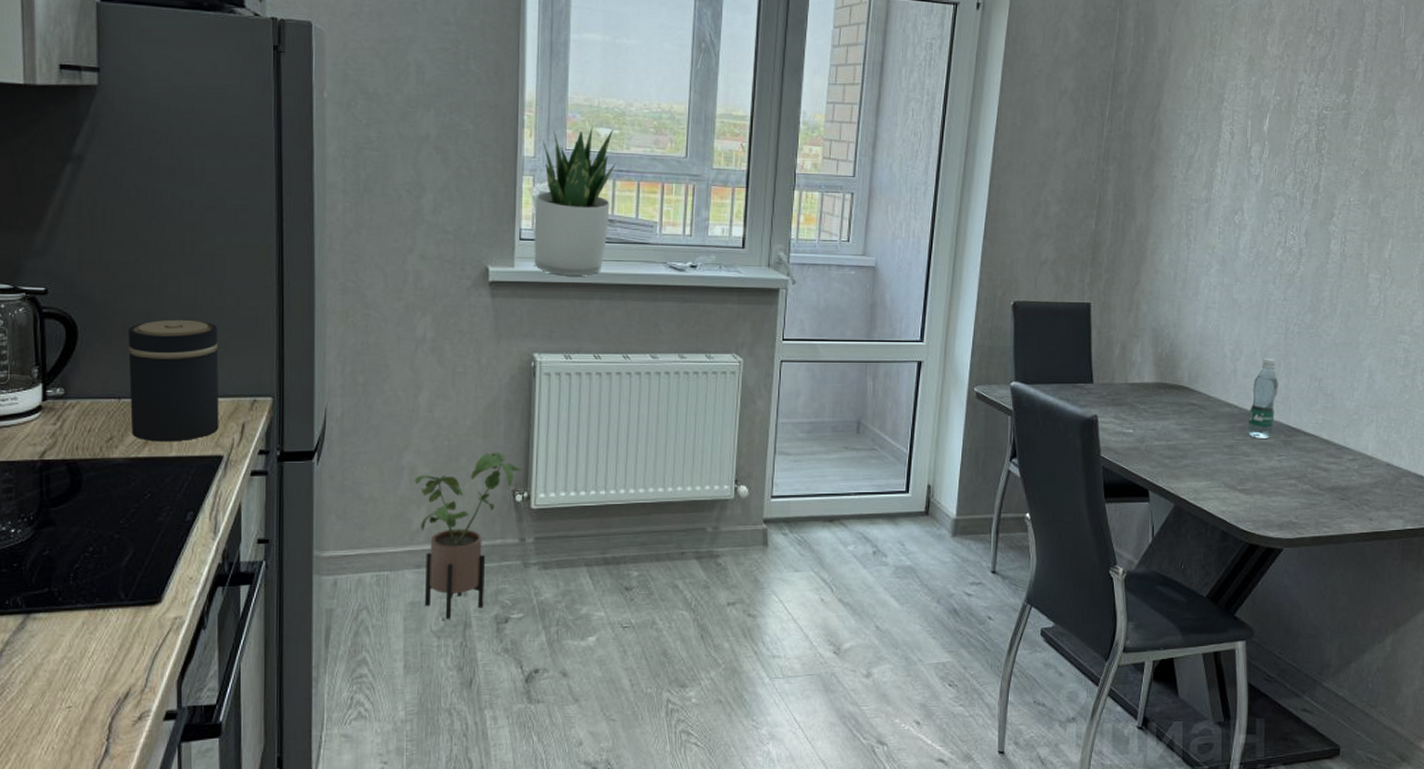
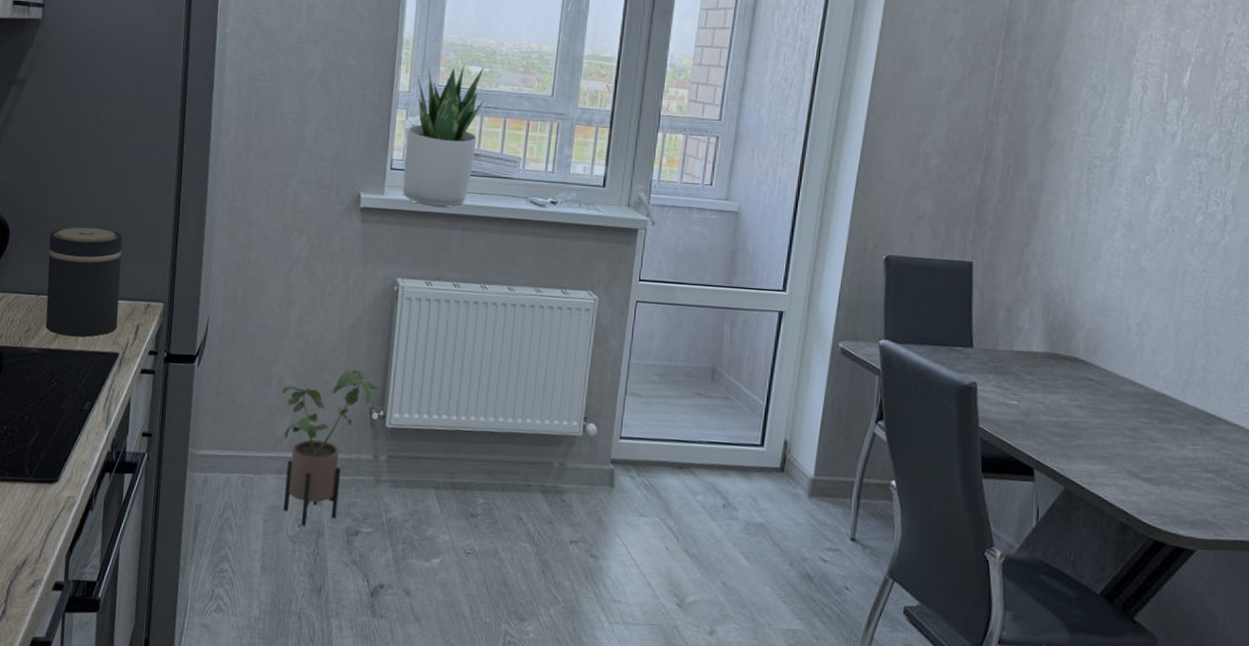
bottle: present [1247,357,1278,438] -> none [1155,334,1195,424]

